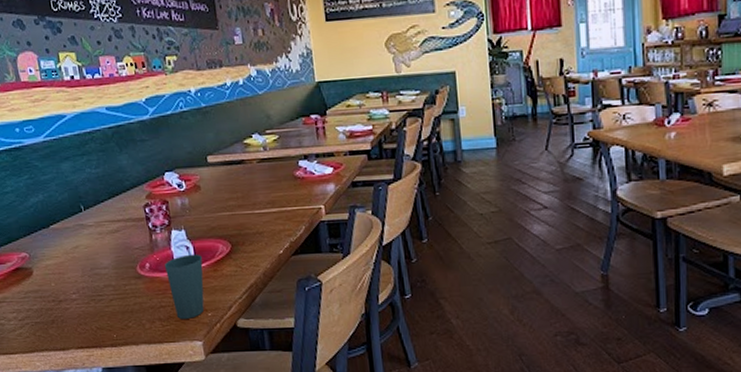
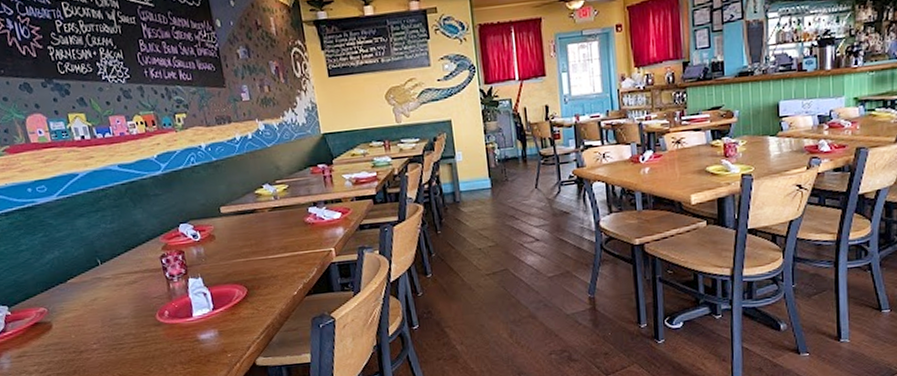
cup: present [164,254,205,319] -> none [182,299,224,361]

